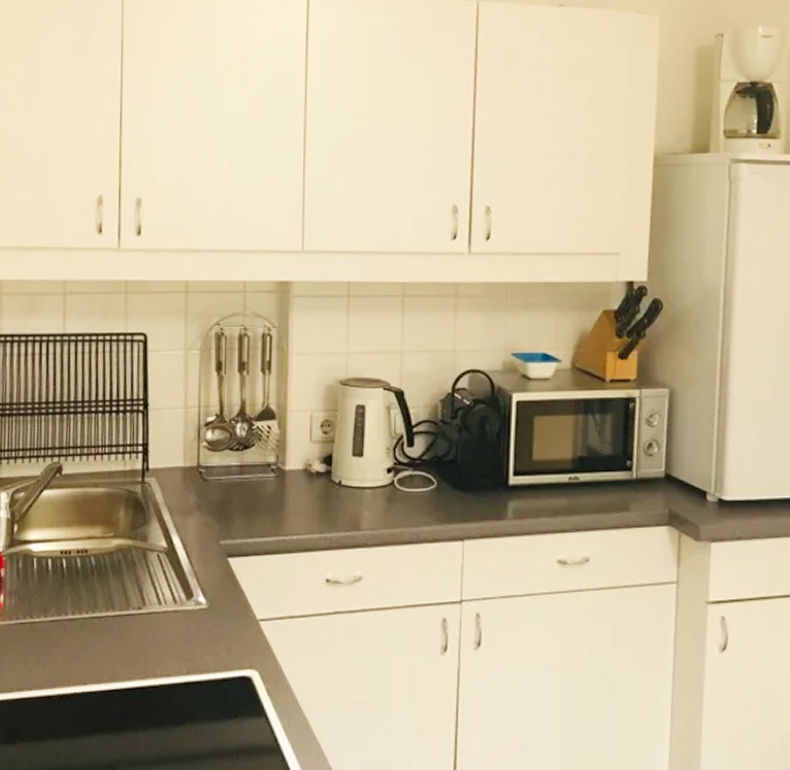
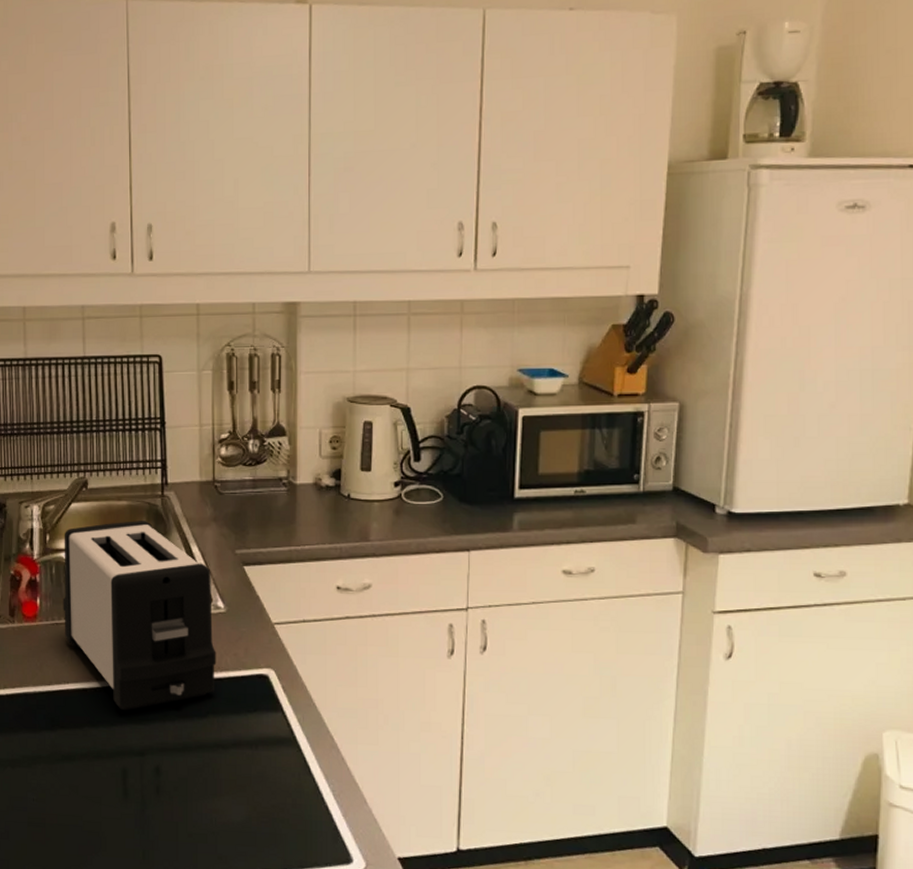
toaster: none [29,509,196,720] -> present [63,521,216,711]

